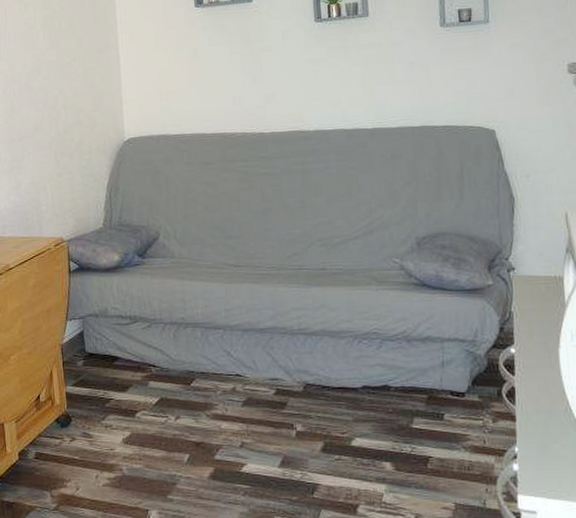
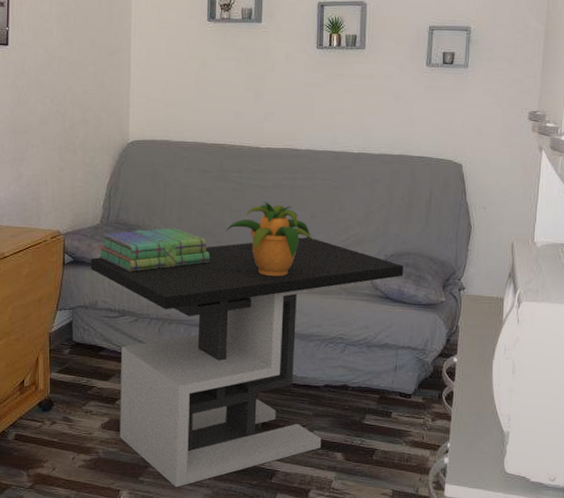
coffee table: none [96,224,440,506] -> present [90,237,404,488]
stack of books: none [104,225,221,275] -> present [99,227,210,272]
potted plant: none [235,190,334,270] -> present [225,202,315,277]

